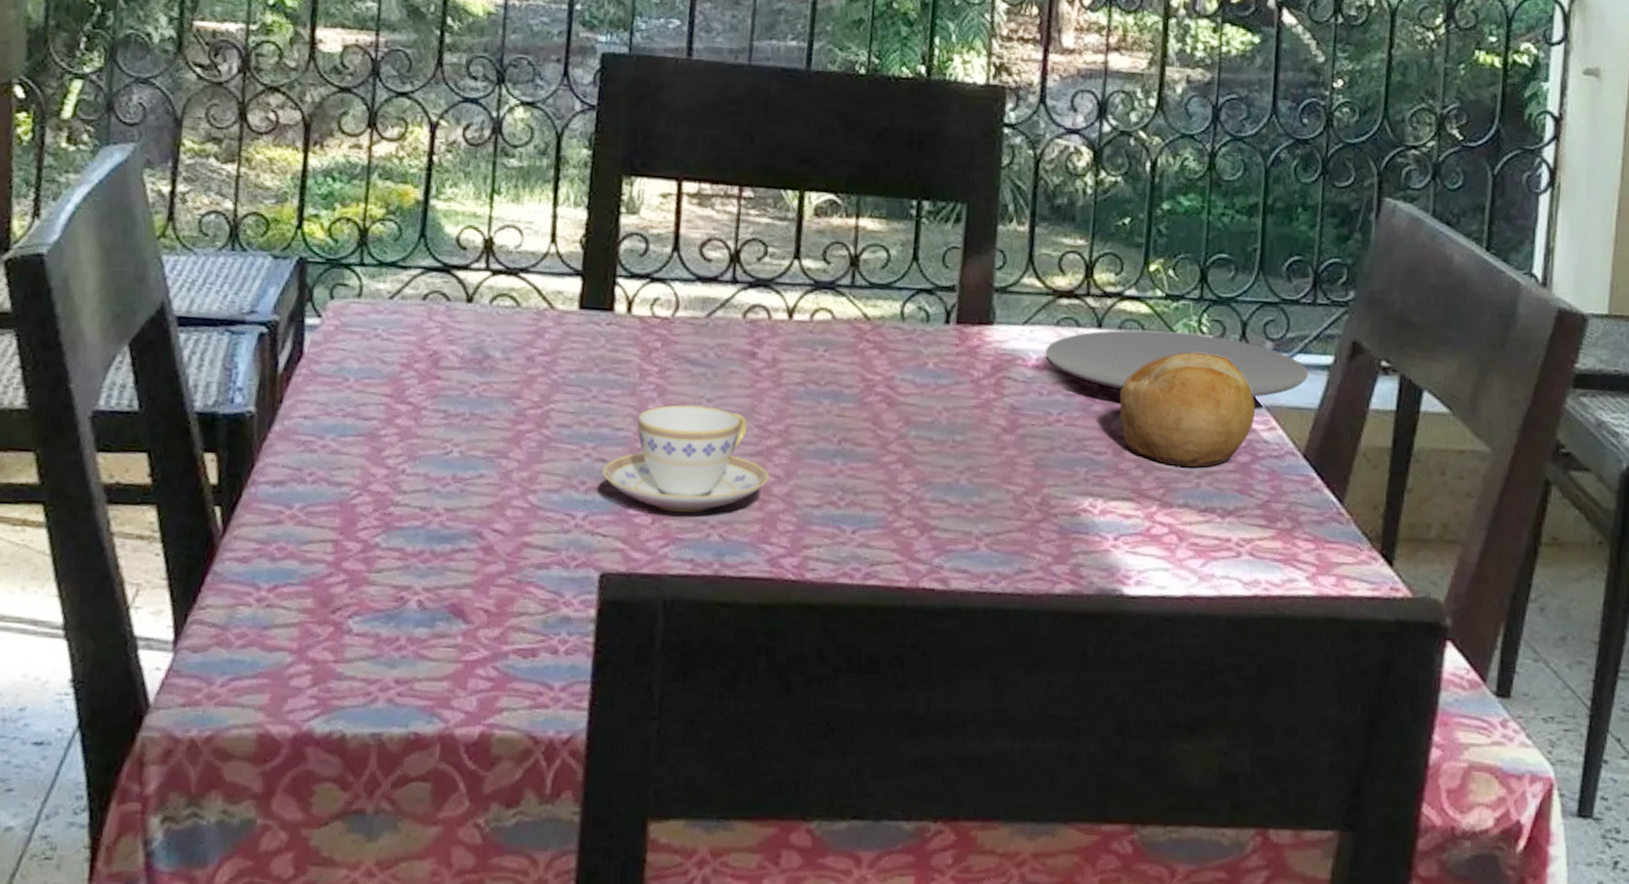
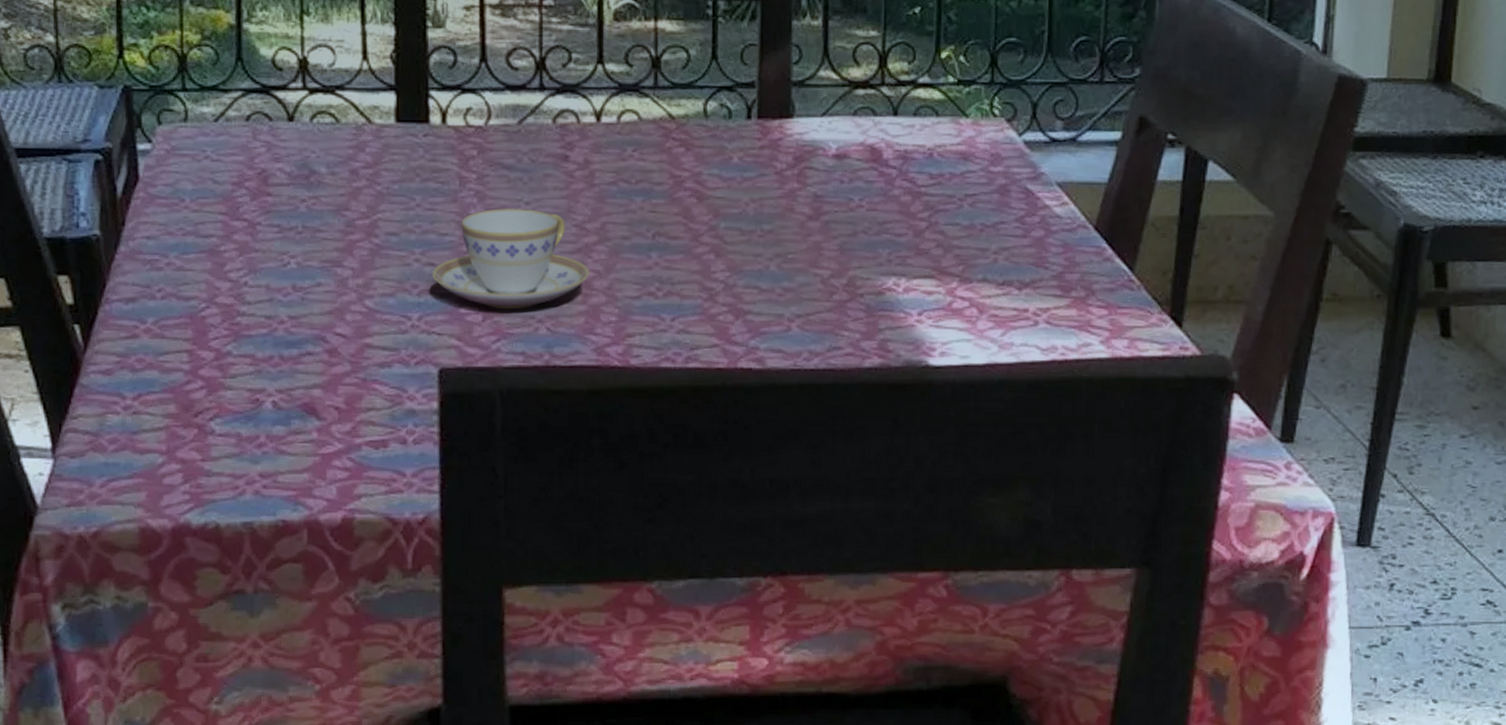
plate: present [1045,330,1308,398] -> none [844,115,1097,175]
bread roll: present [1119,351,1256,467] -> none [917,134,1048,244]

